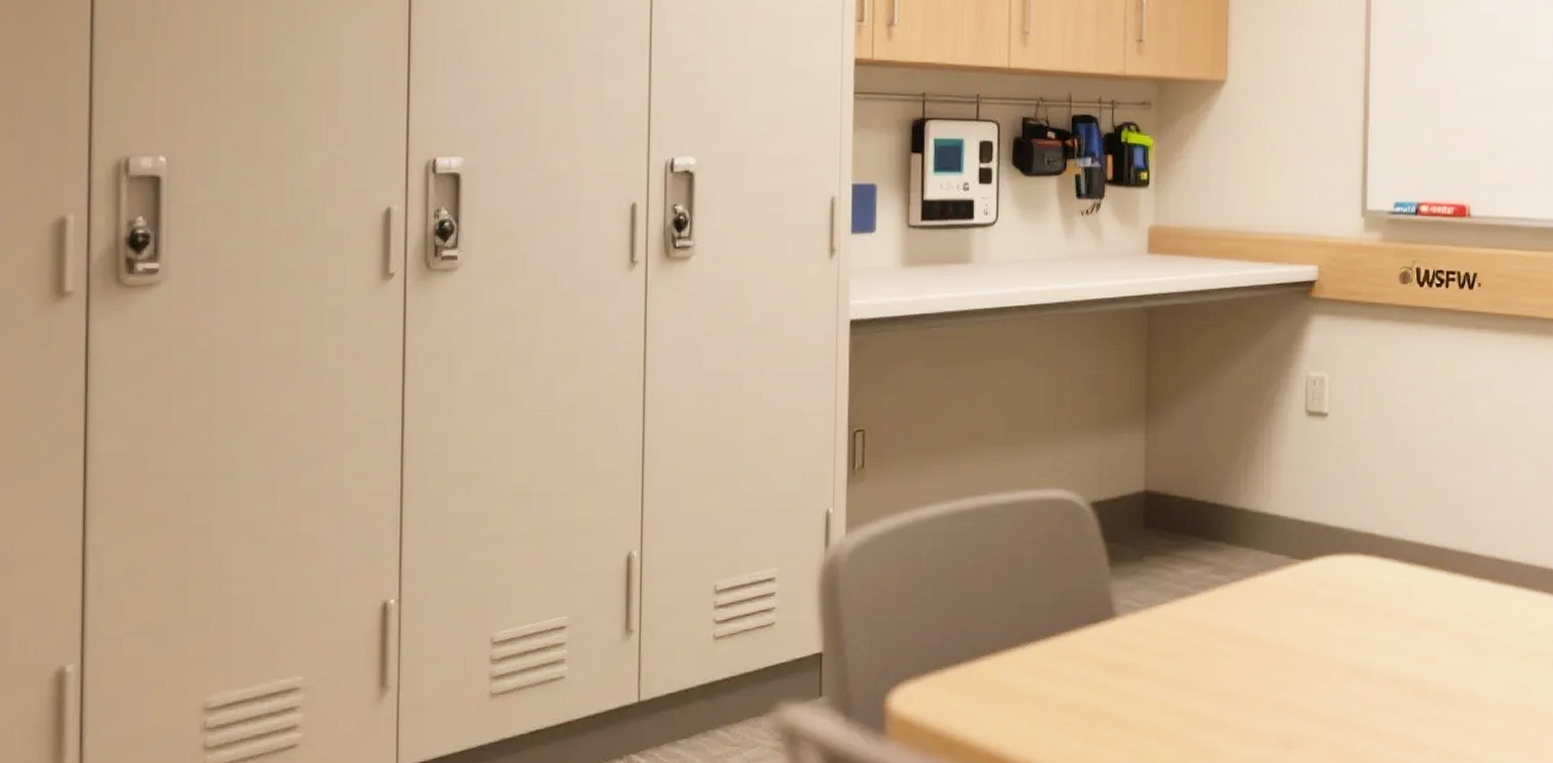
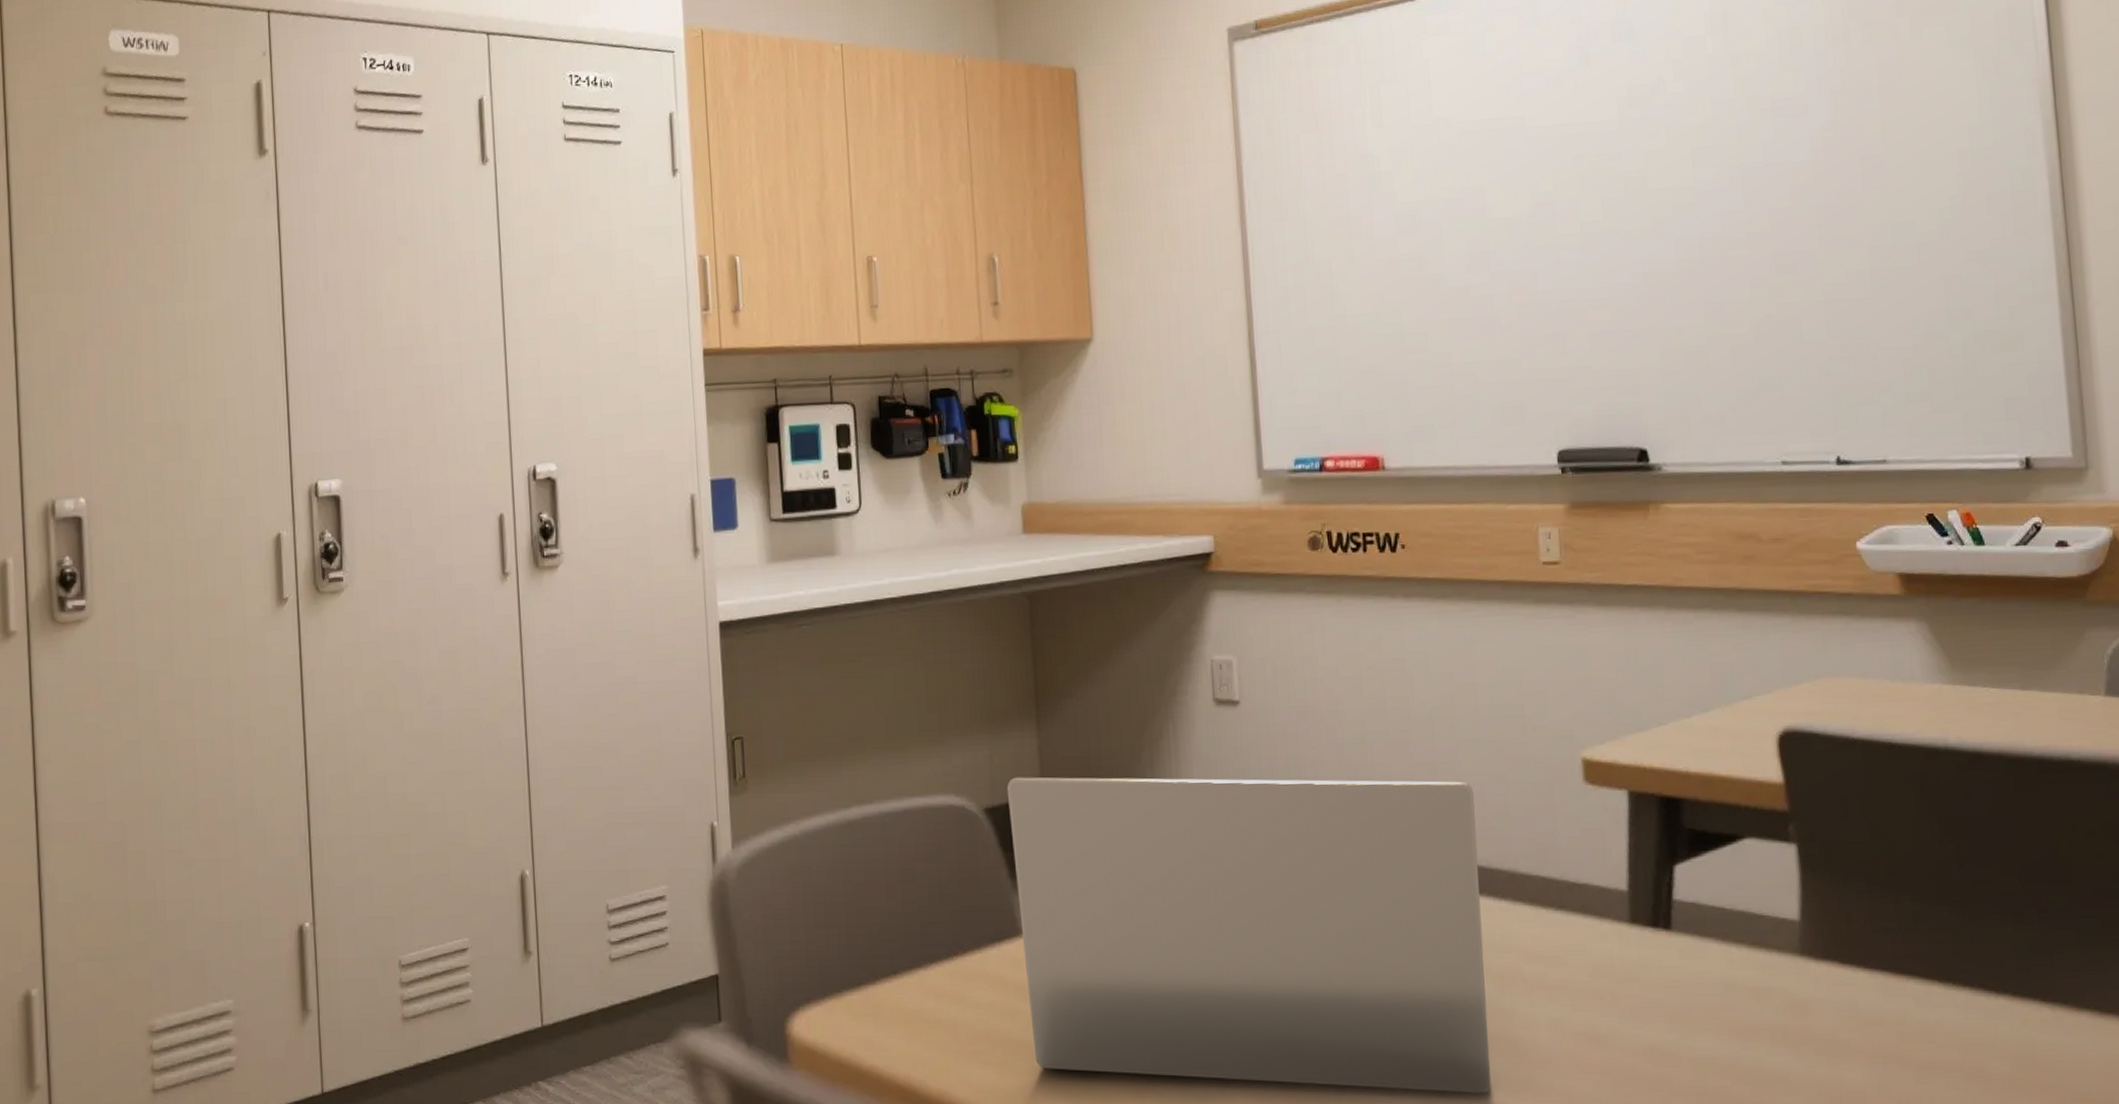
laptop: none [1113,475,1519,755] -> present [1006,777,1491,1094]

